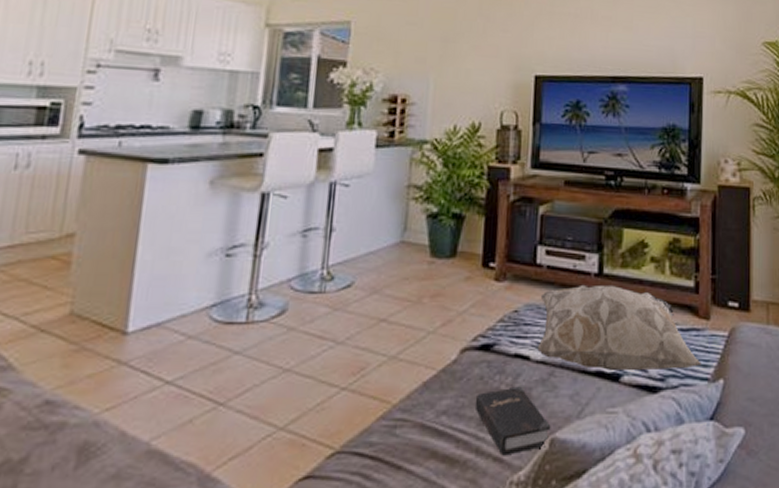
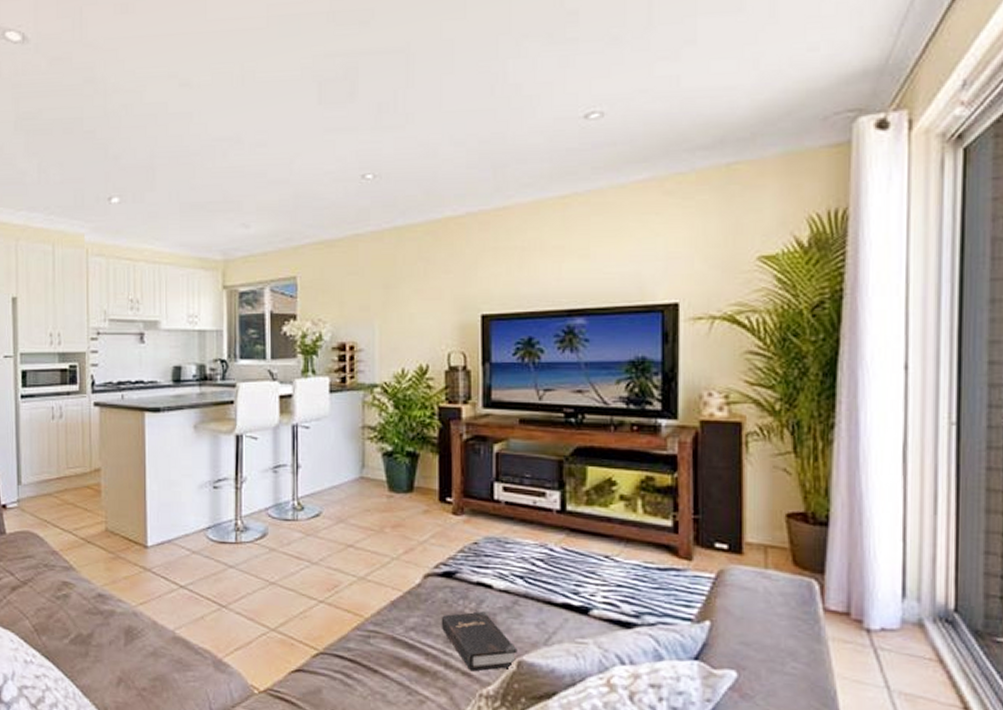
decorative pillow: present [537,284,701,370] -> none [499,520,683,608]

